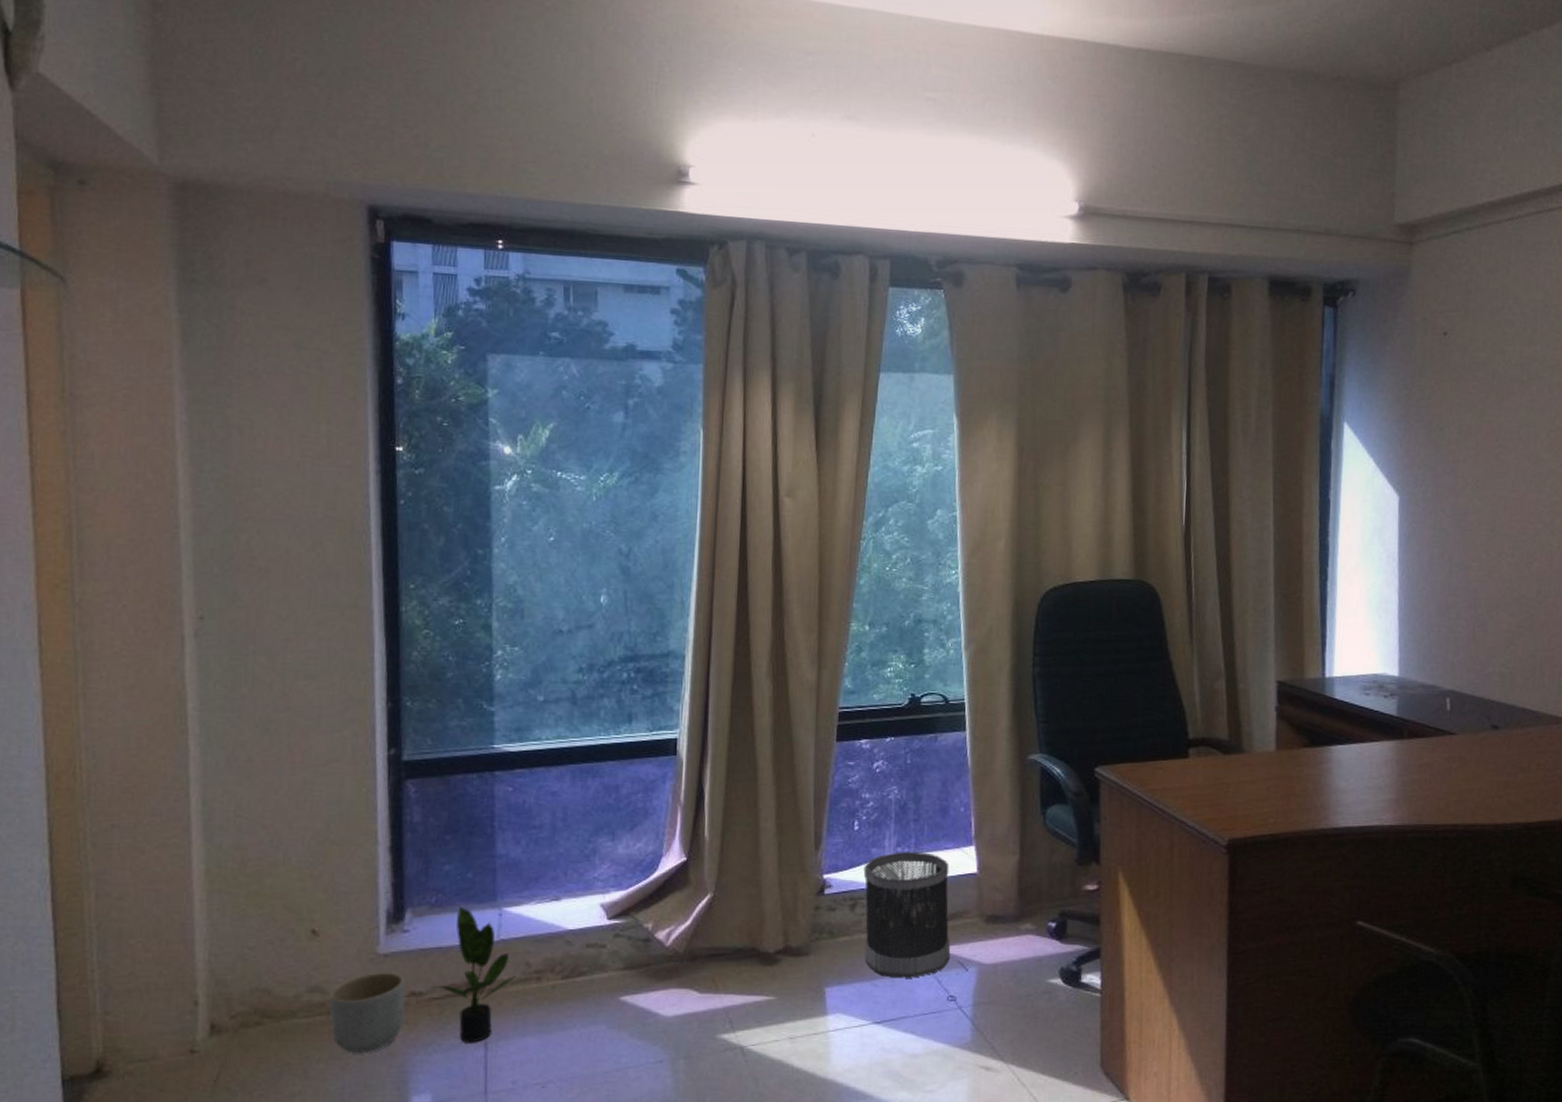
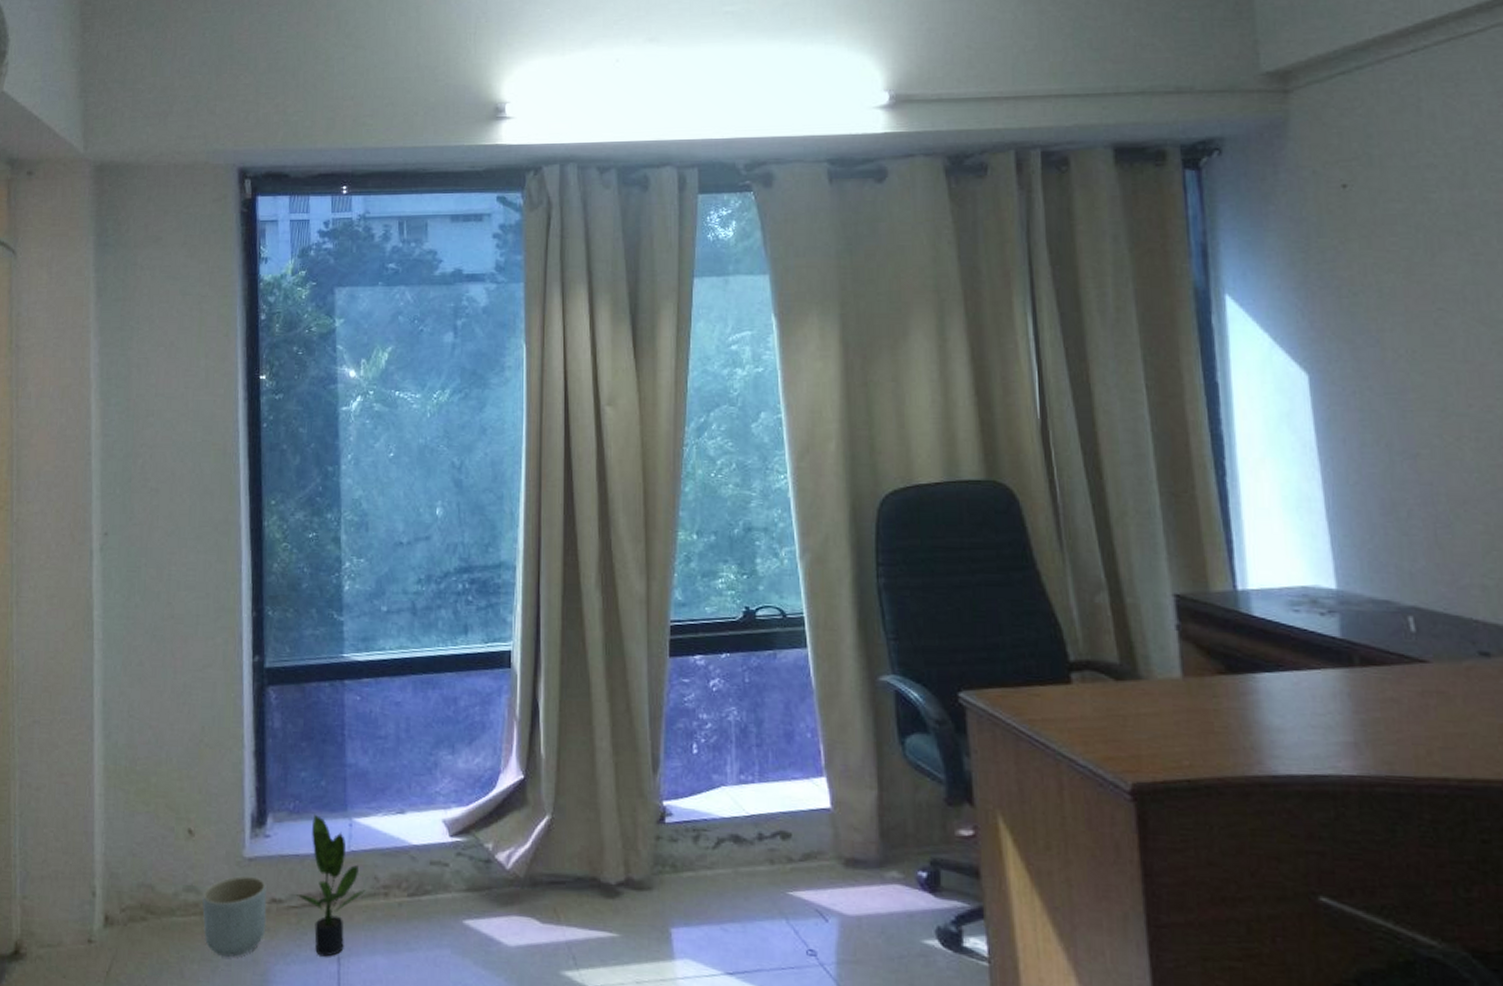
wastebasket: present [863,852,951,978] -> none [705,780,807,925]

